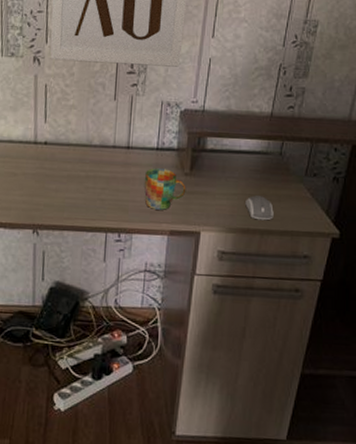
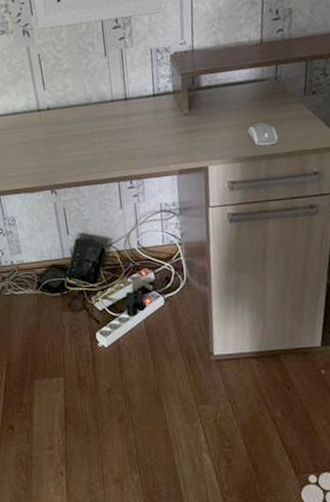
mug: present [144,168,186,210] -> none [146,112,188,153]

